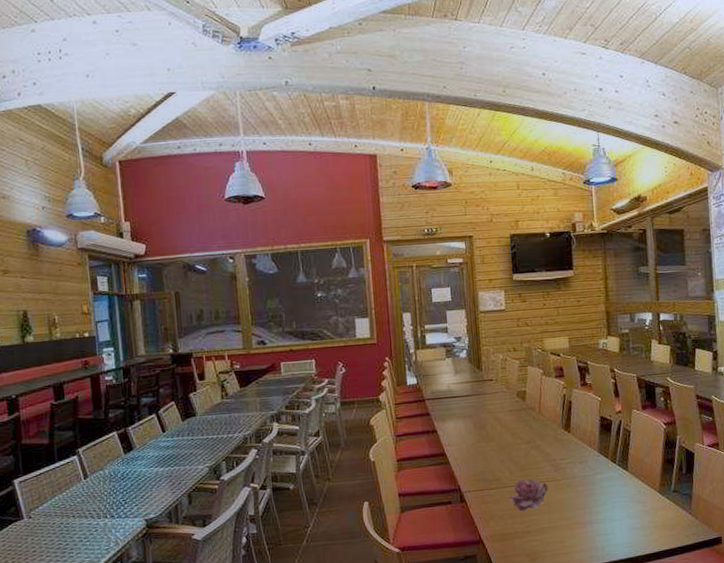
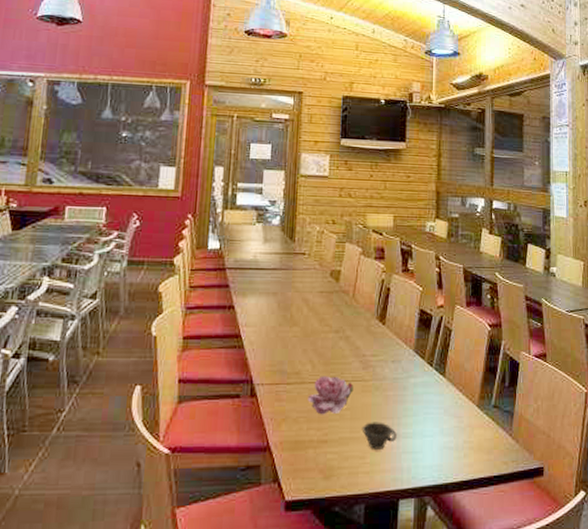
cup: none [558,512,590,535] -> present [361,422,397,449]

